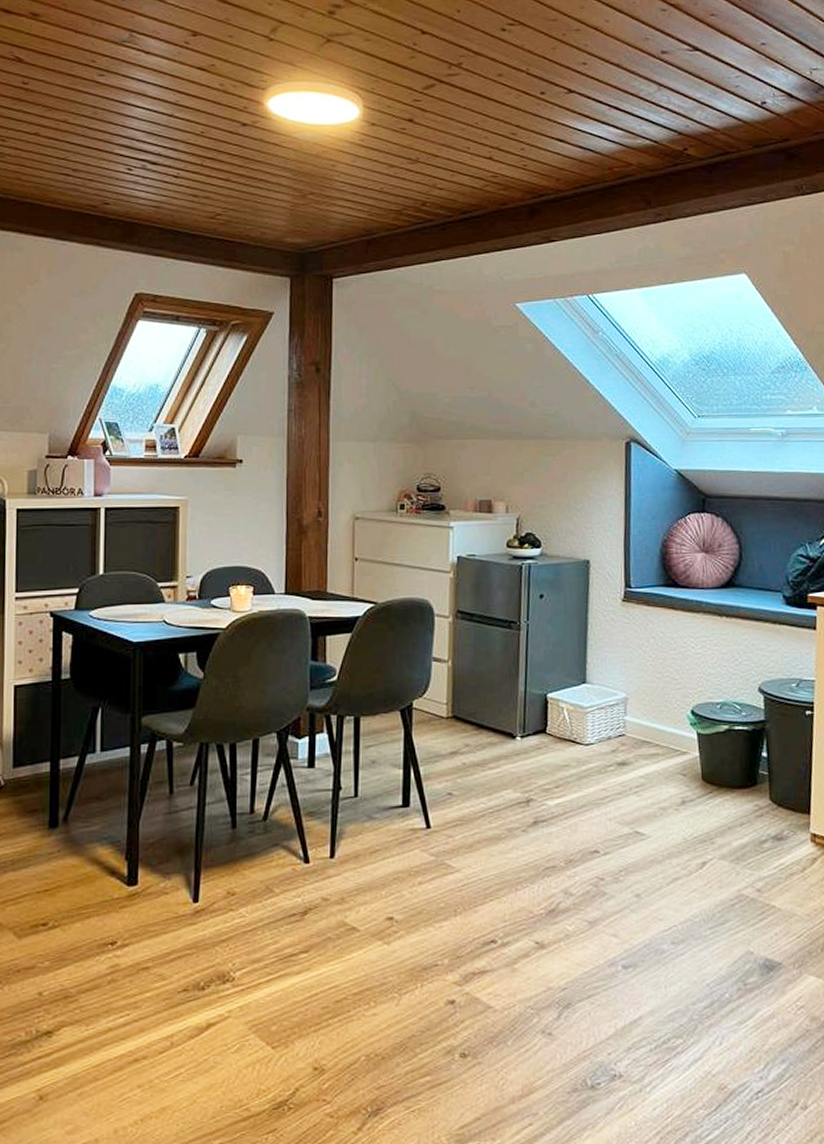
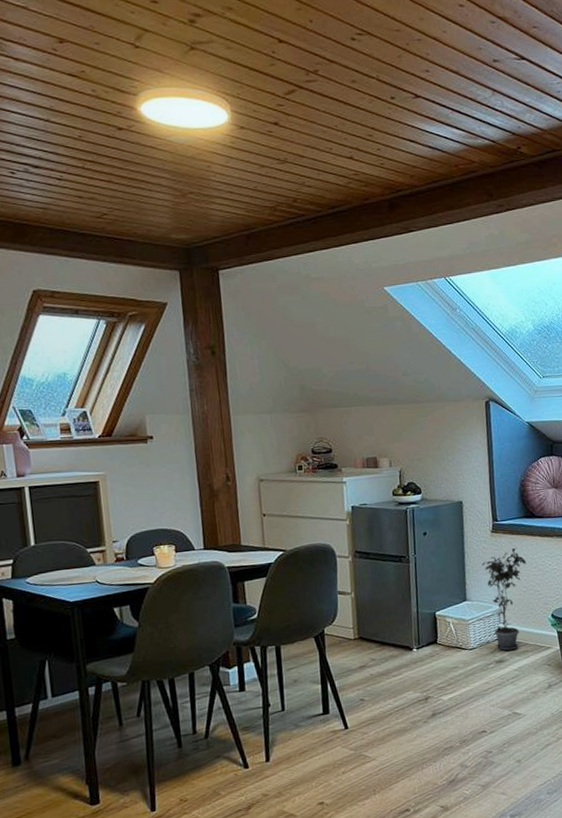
potted plant: none [607,623,664,752] -> present [481,548,527,651]

